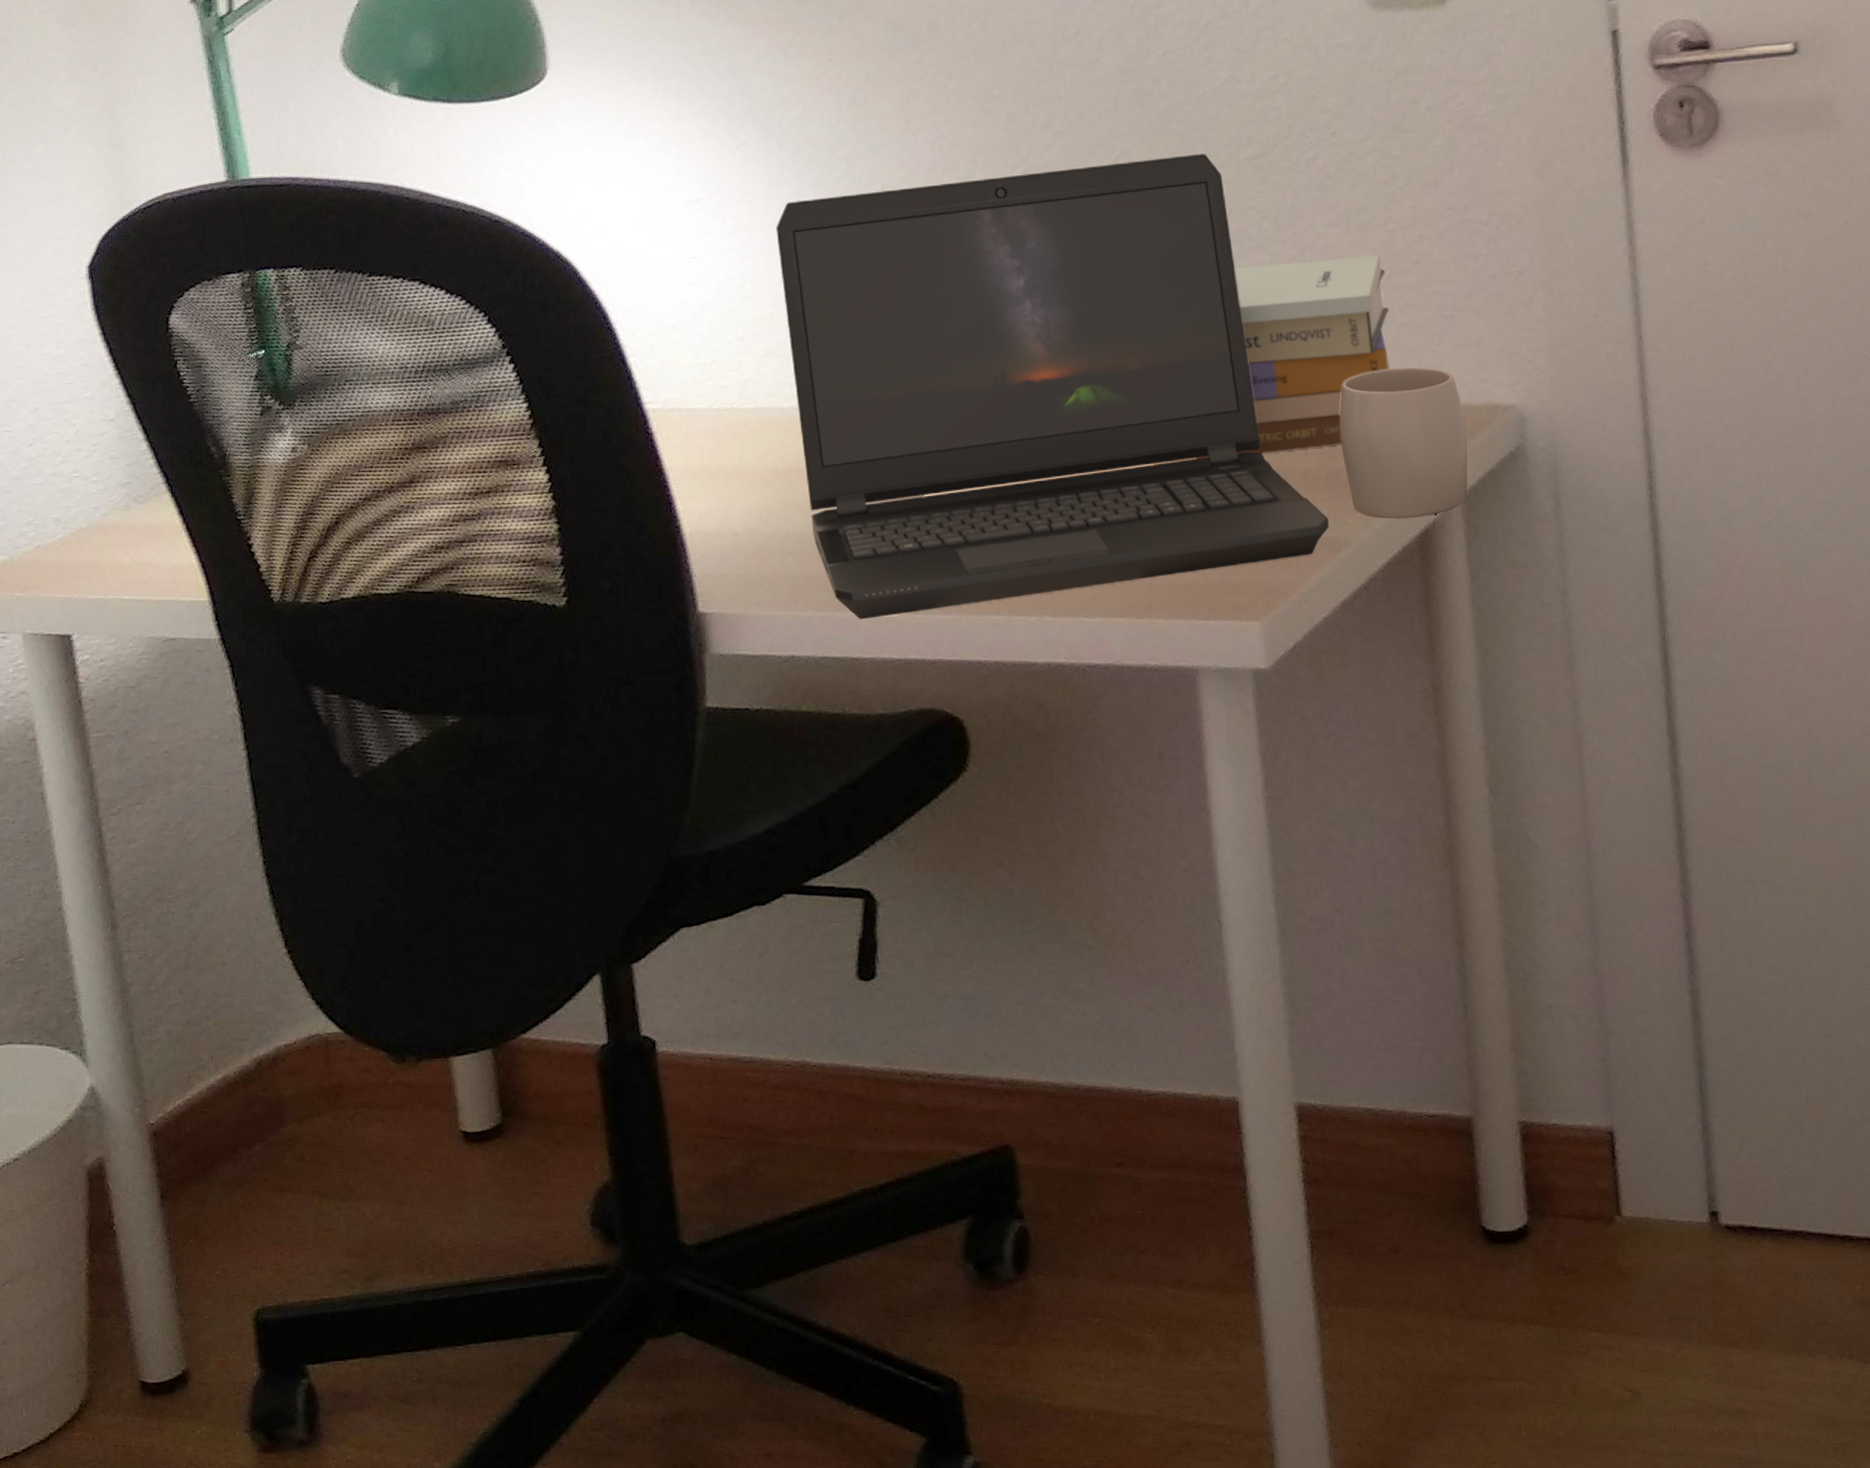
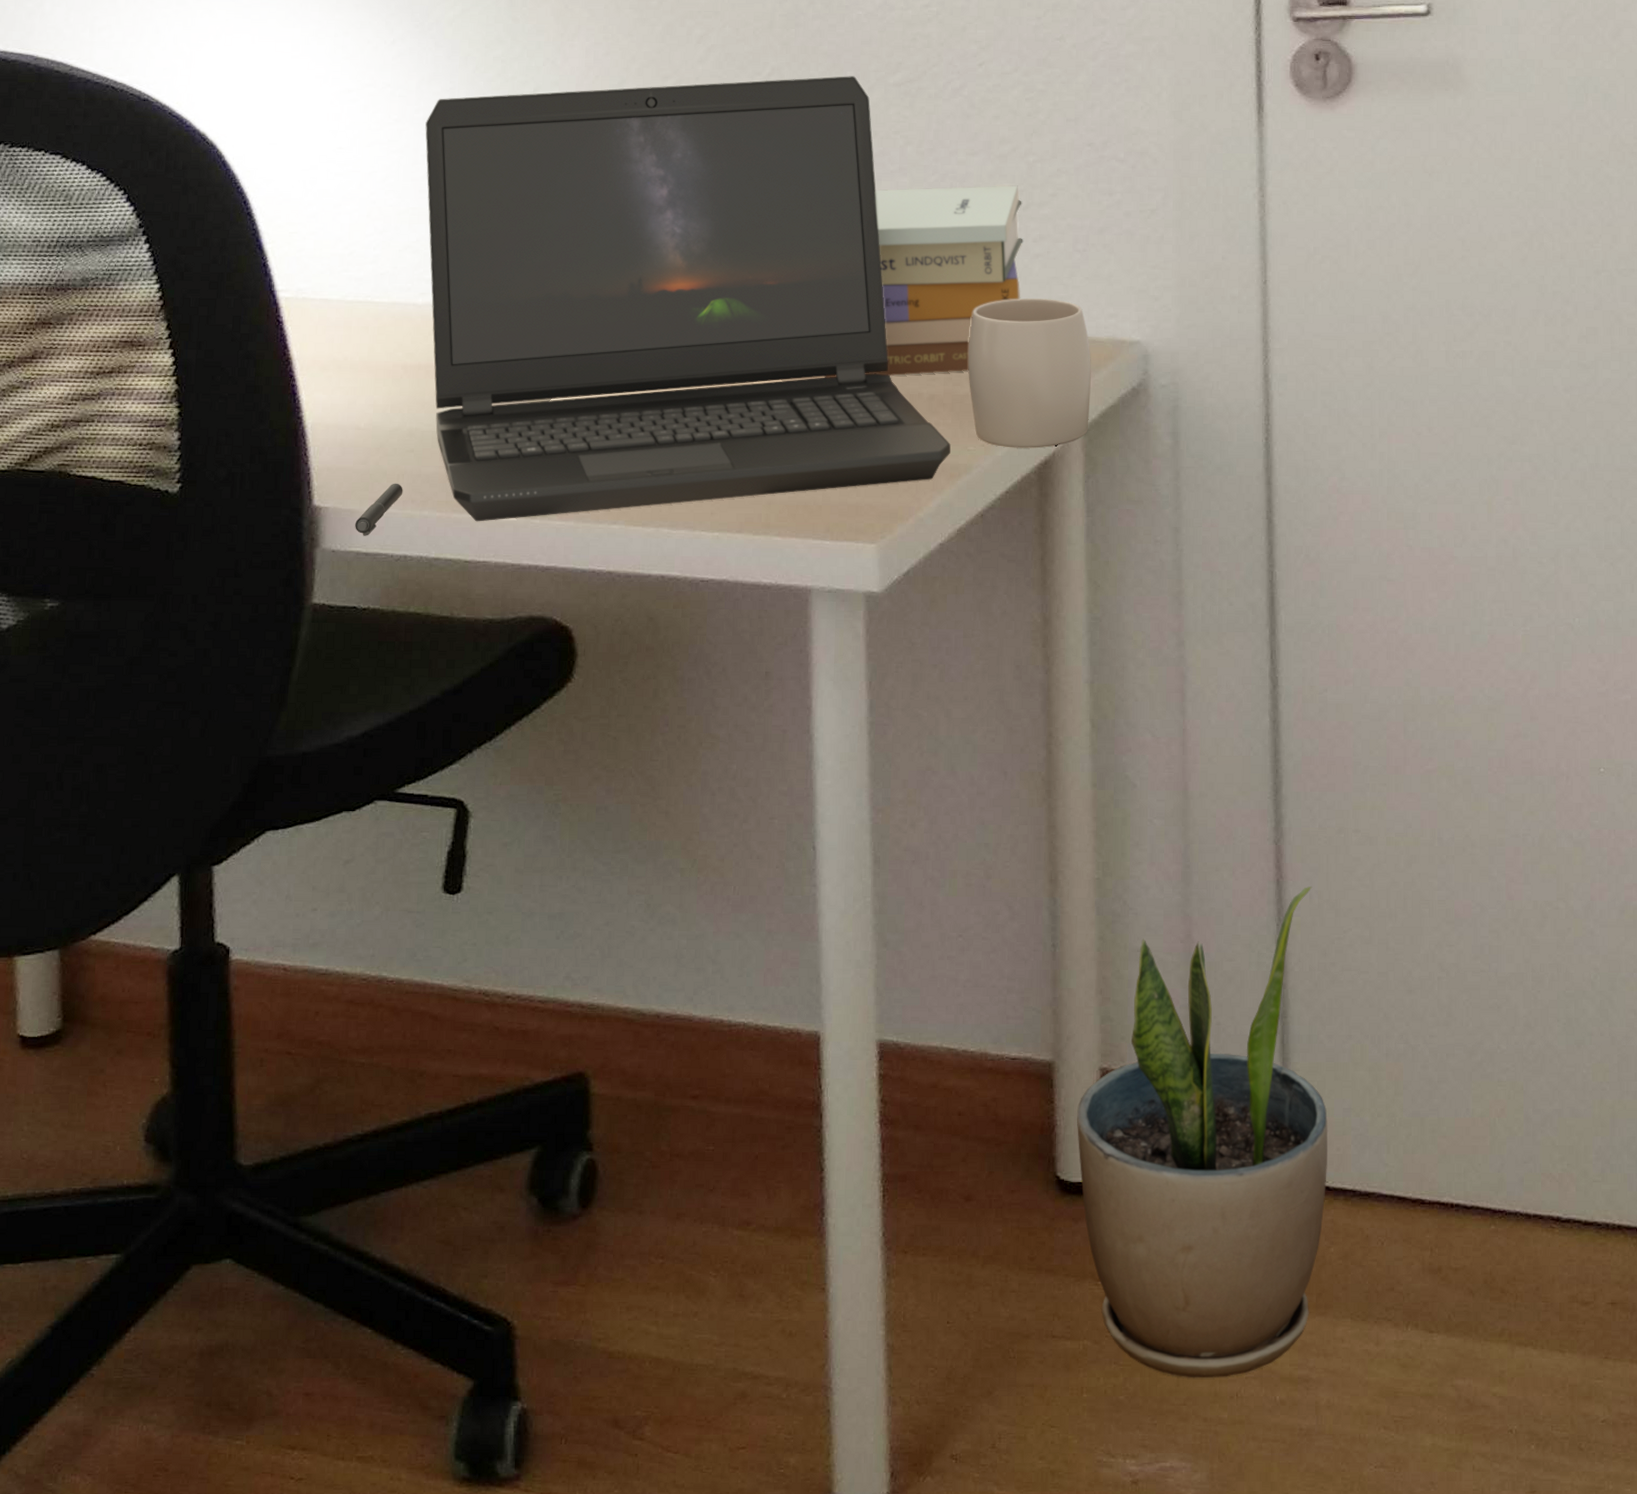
pen: none [741,585,785,639] -> present [355,483,403,536]
potted plant: none [1498,937,1753,1414] -> present [1077,887,1328,1379]

